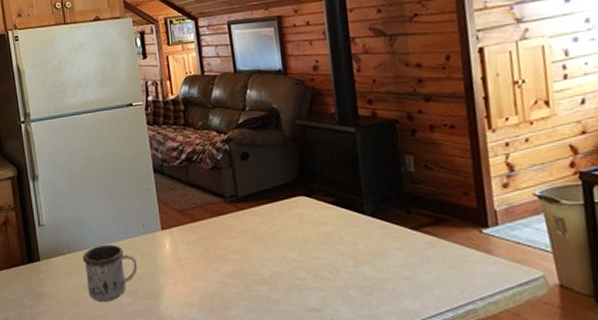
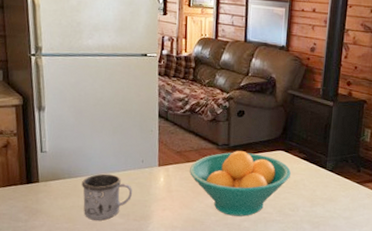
fruit bowl: none [197,202,321,285] -> present [190,151,292,217]

